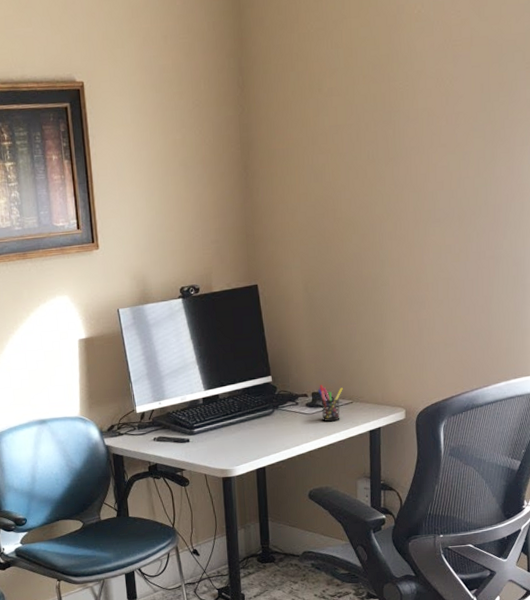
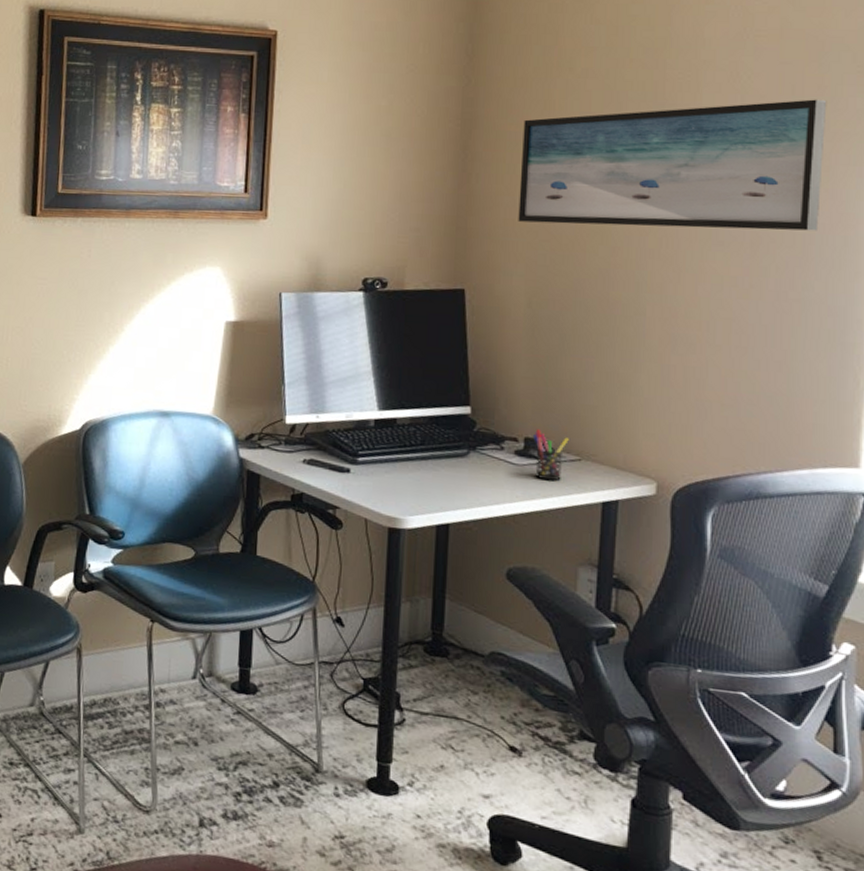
wall art: none [288,94,506,224] -> present [518,99,827,231]

